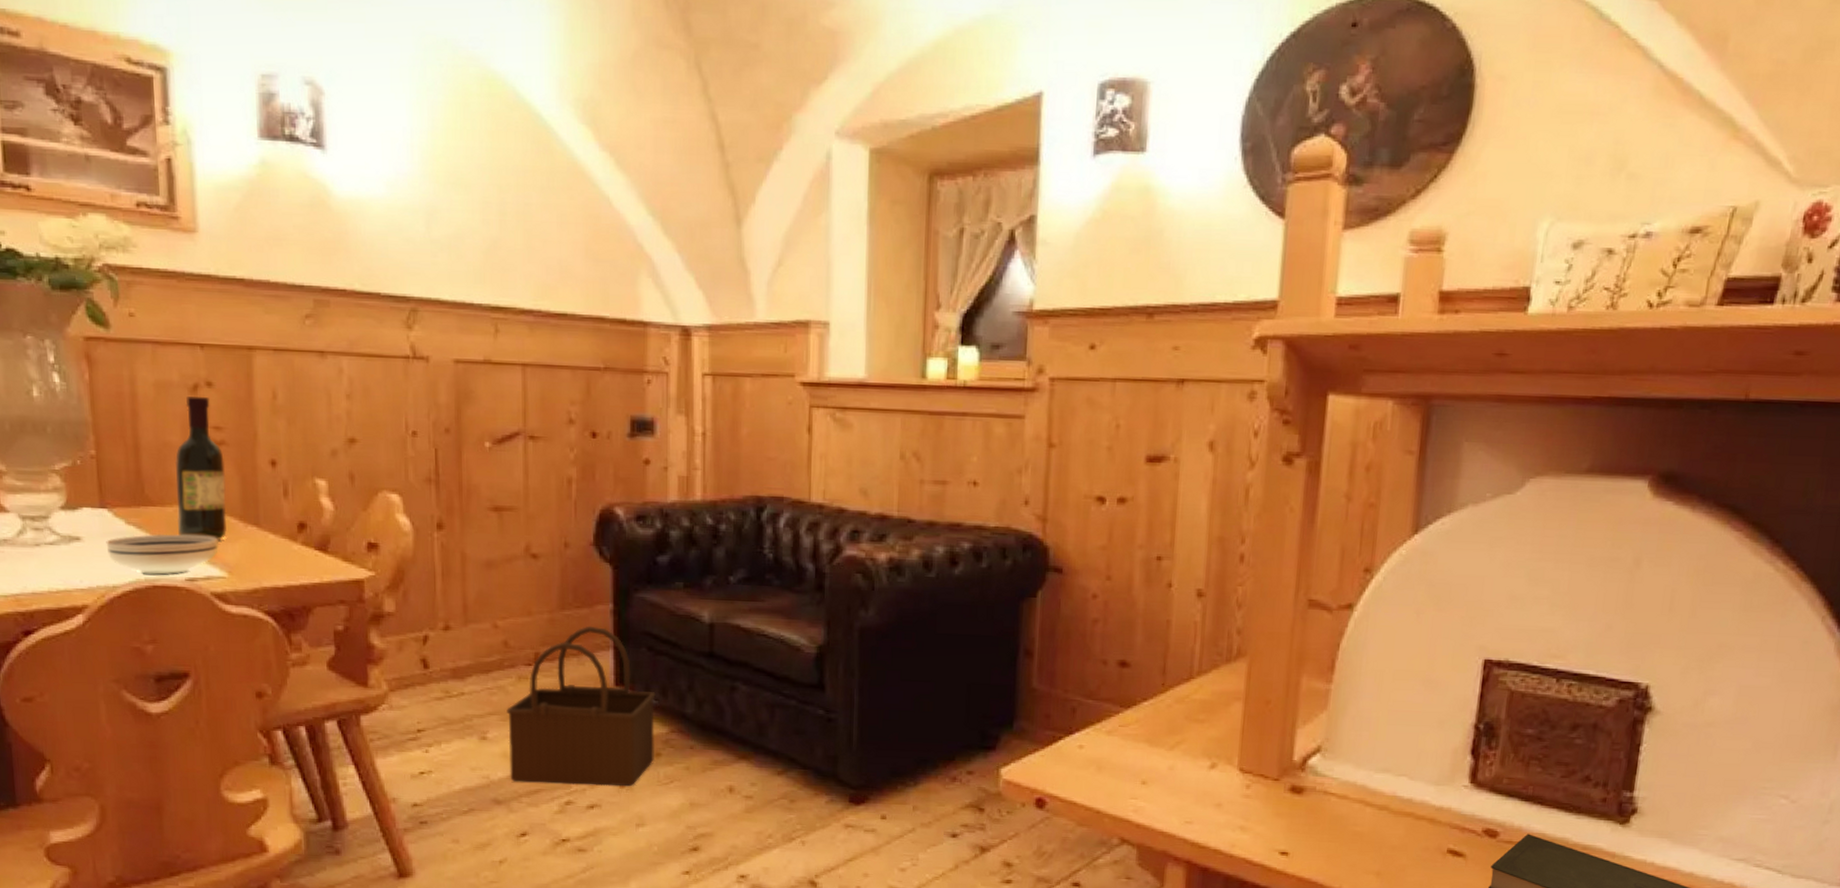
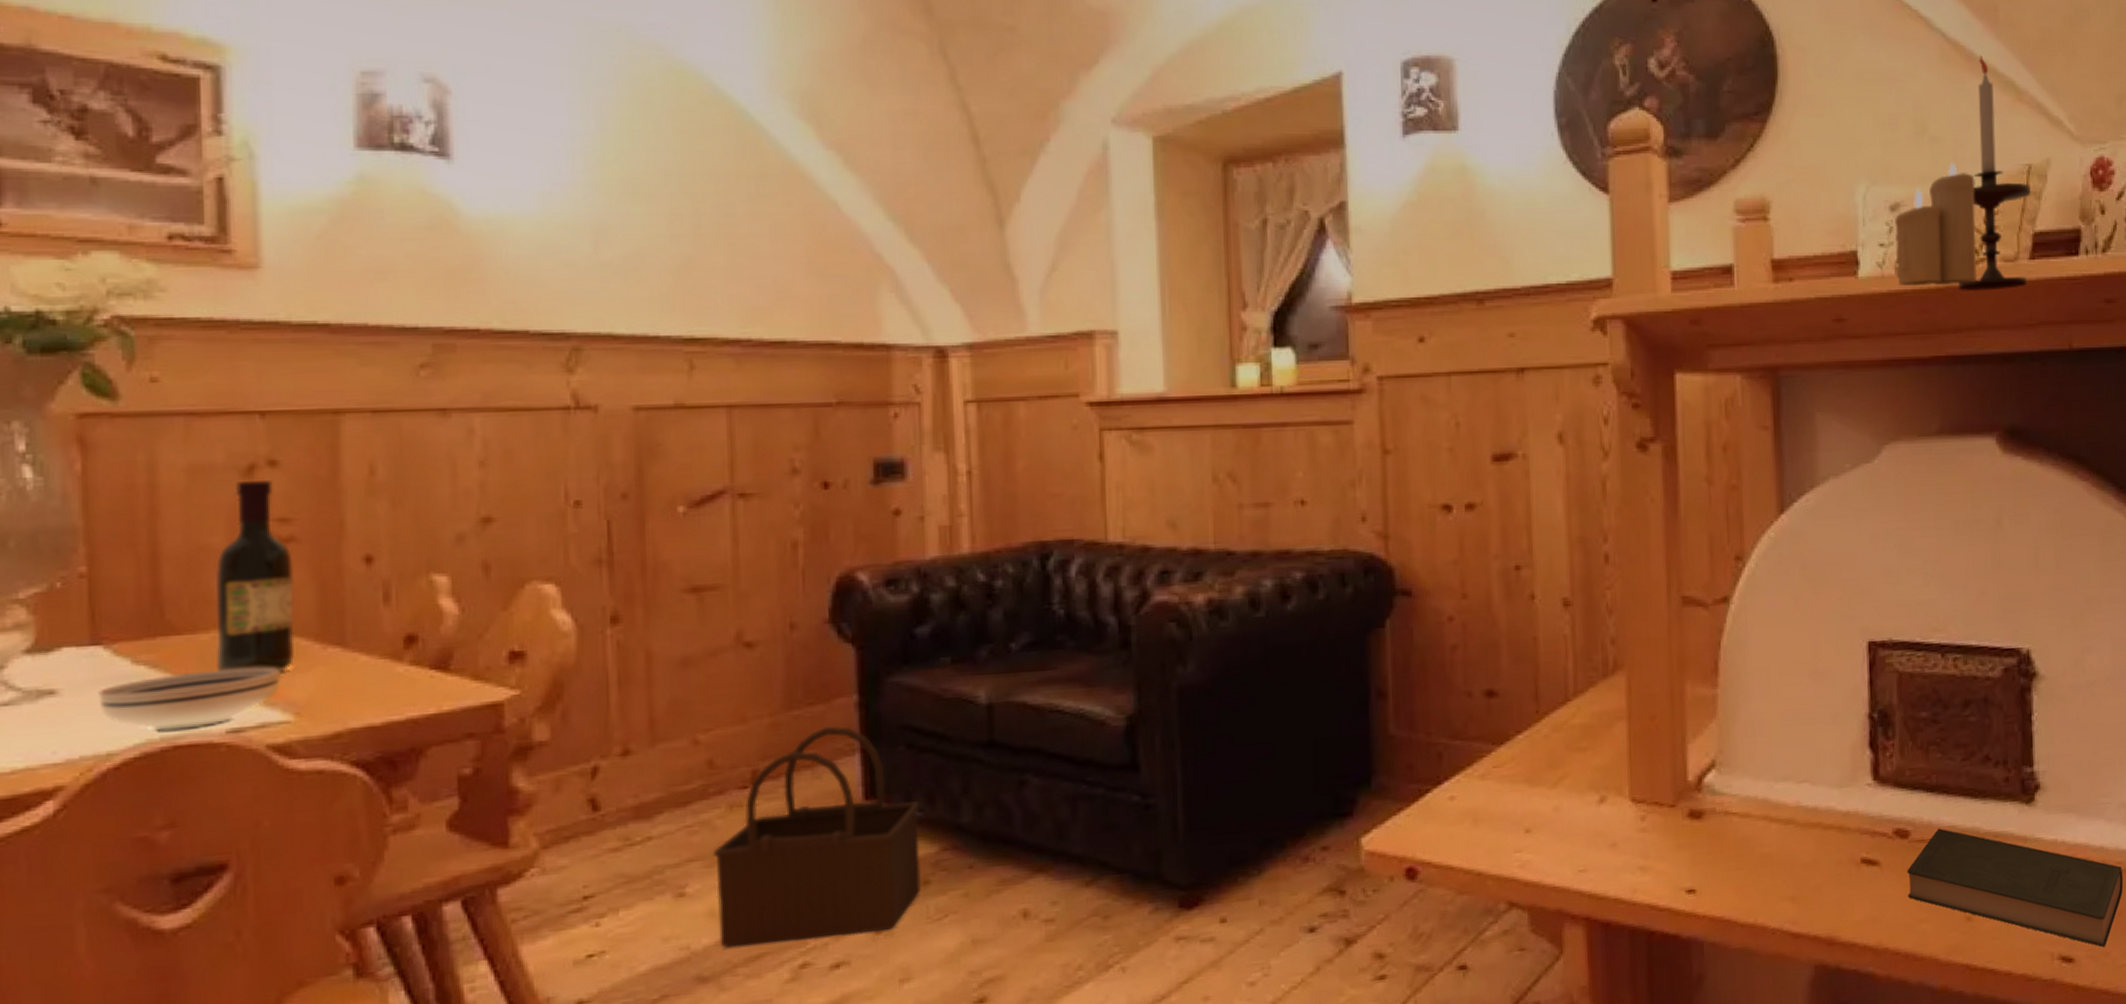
candle: none [1568,201,1671,328] -> present [1895,162,1978,286]
candlestick: none [1632,88,1732,336] -> present [1957,55,2030,292]

